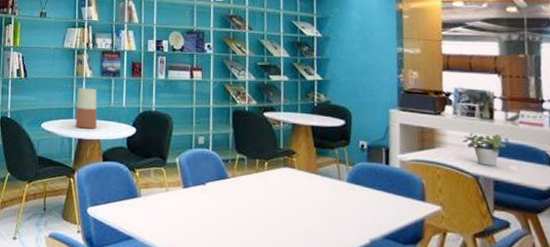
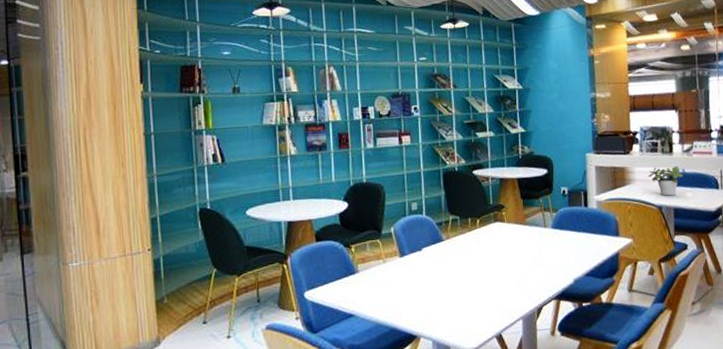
vase: present [75,87,97,129] -> none [282,166,307,211]

